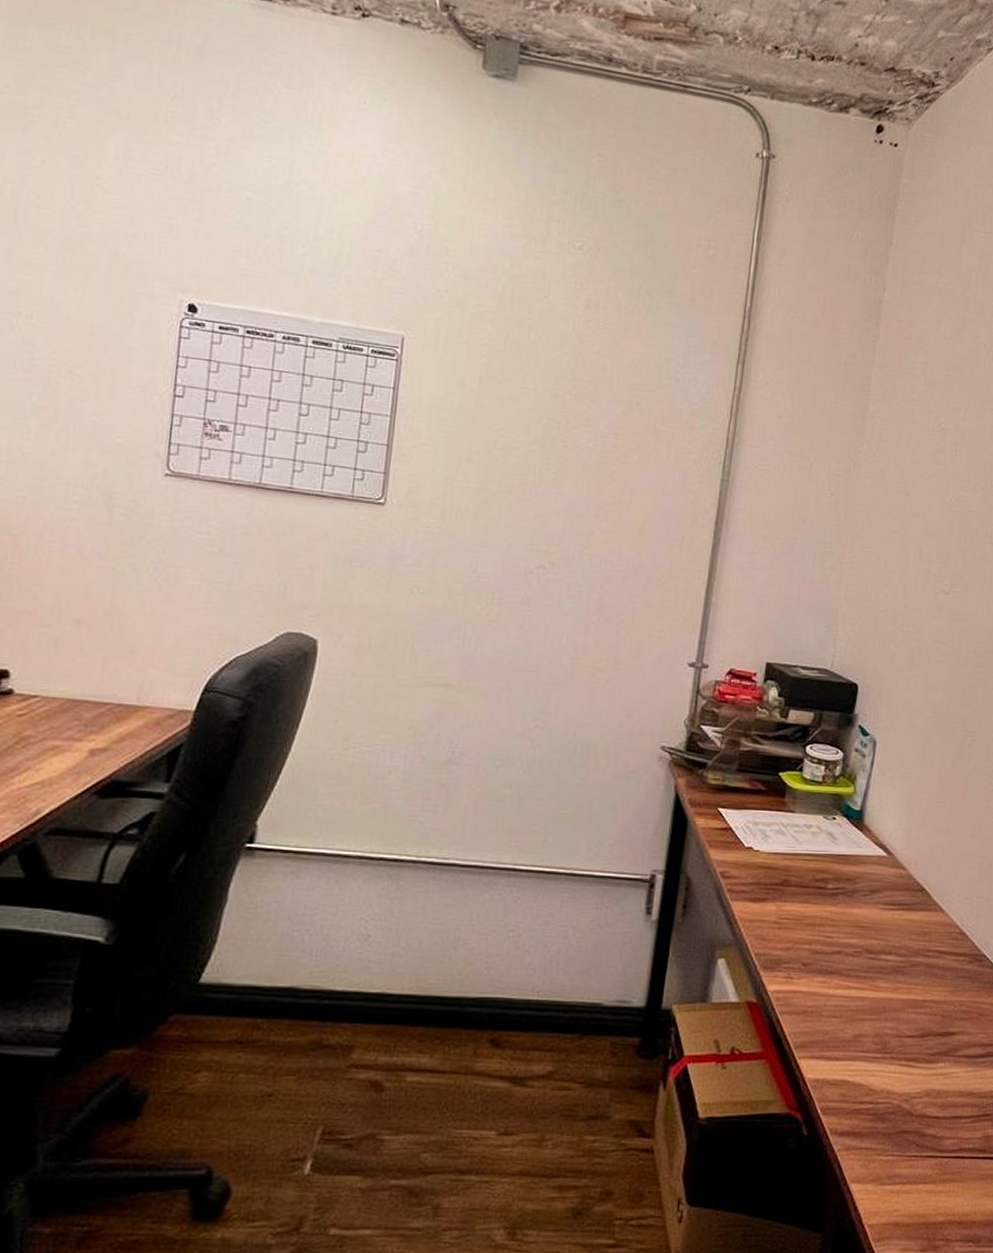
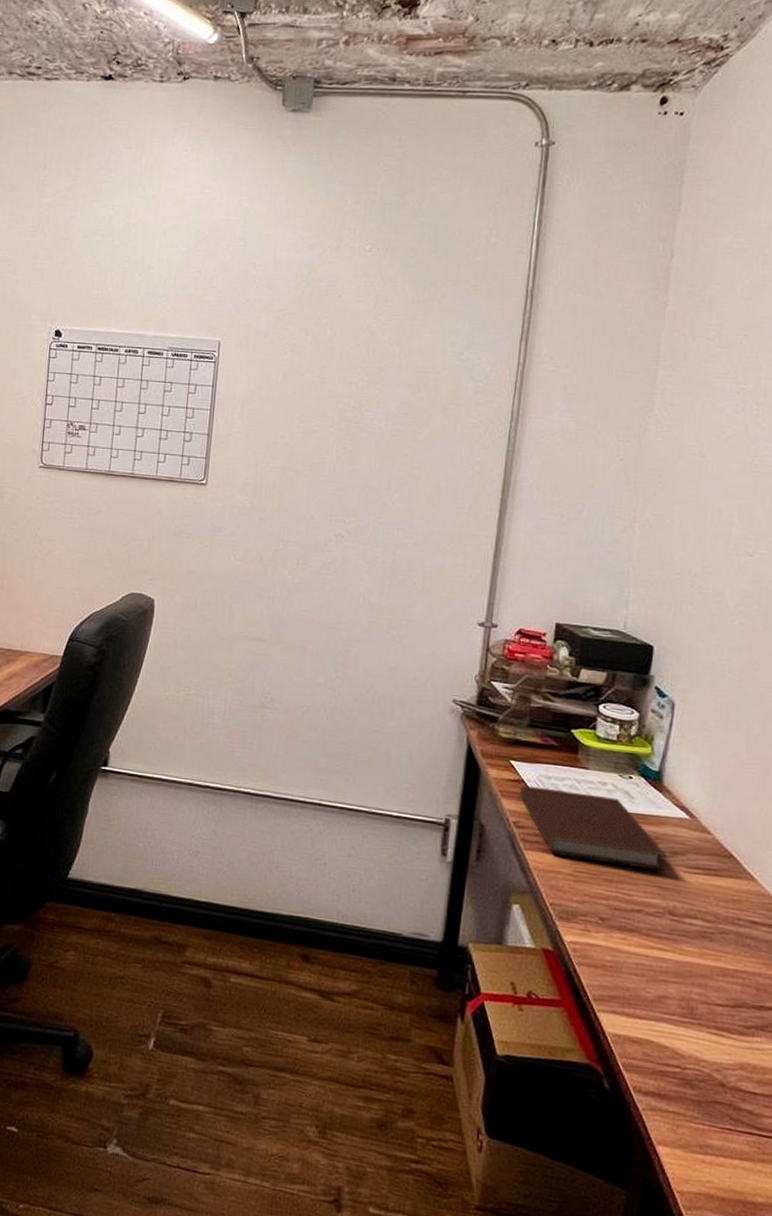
notebook: none [726,833,866,911] -> present [519,785,667,872]

